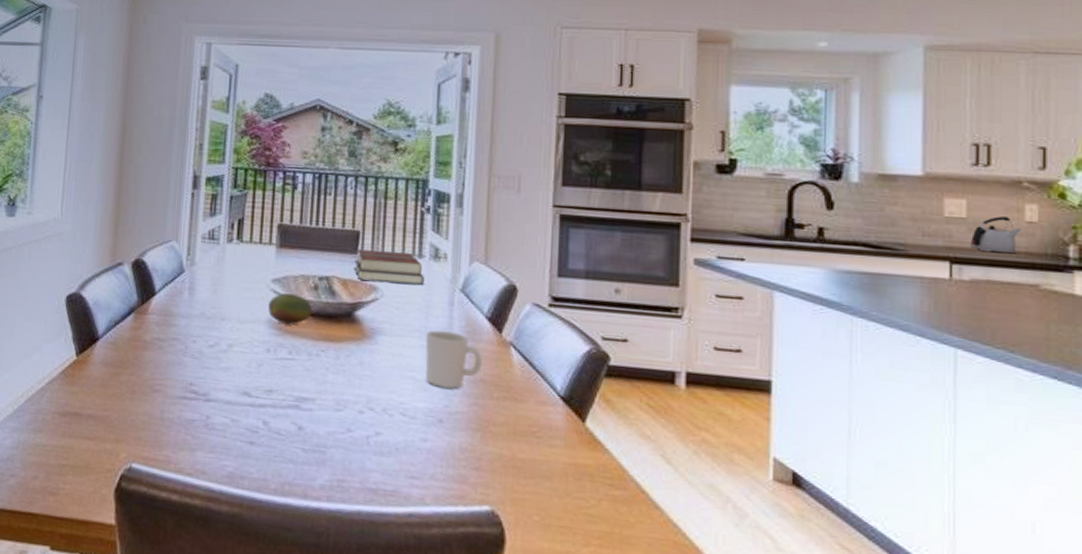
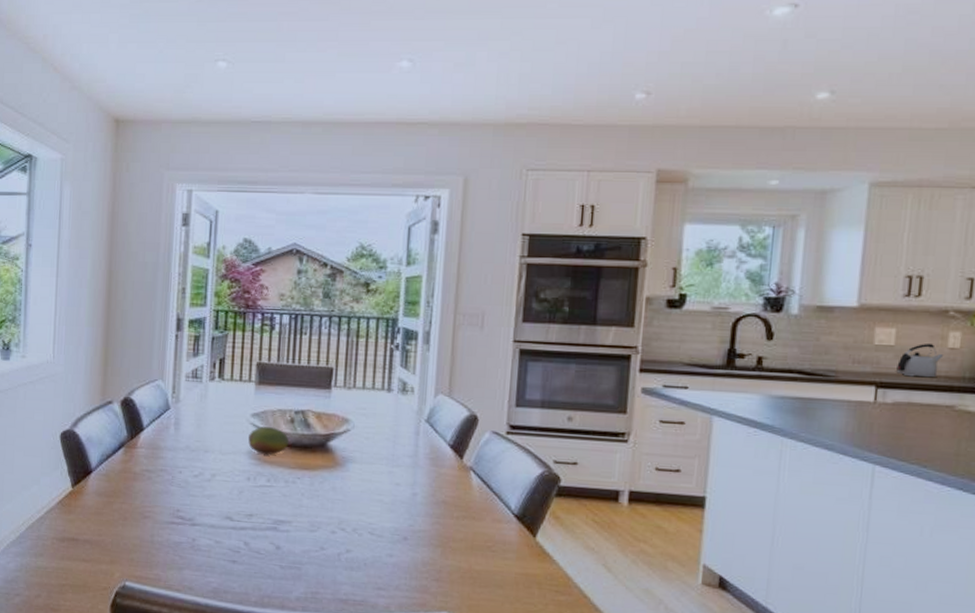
books: present [354,249,424,286] -> none [328,385,392,417]
mug: present [425,330,482,390] -> none [392,457,444,511]

